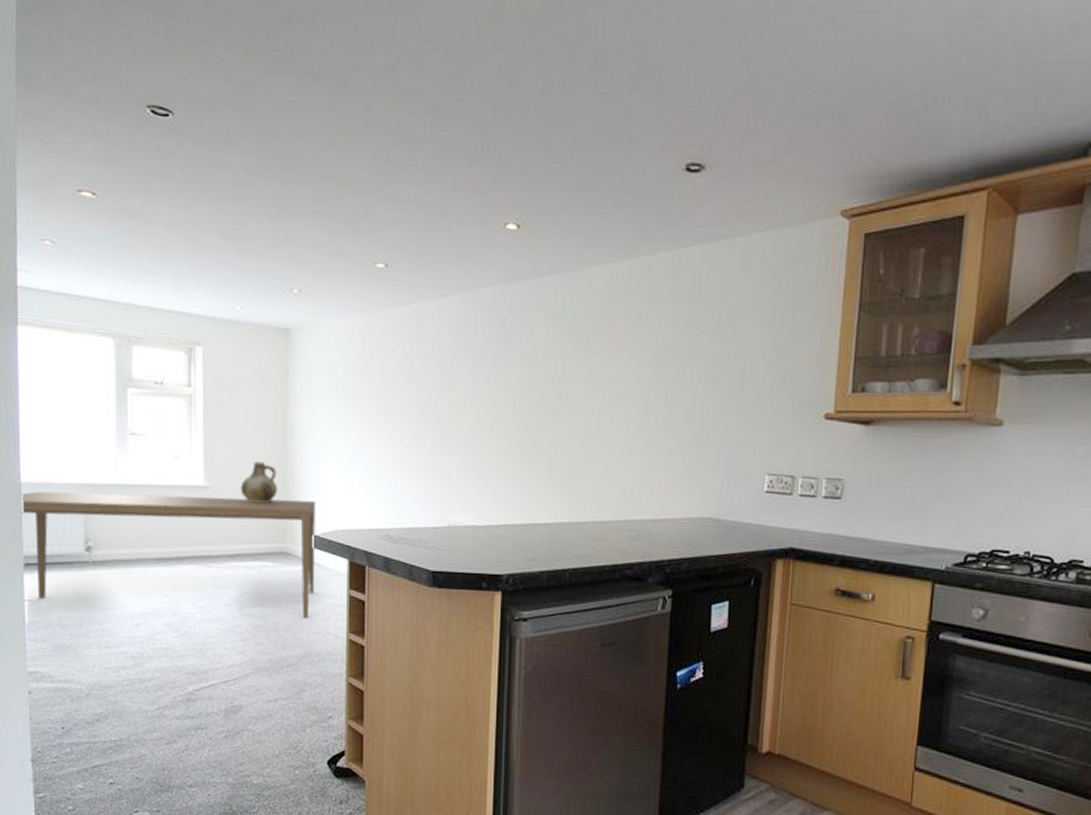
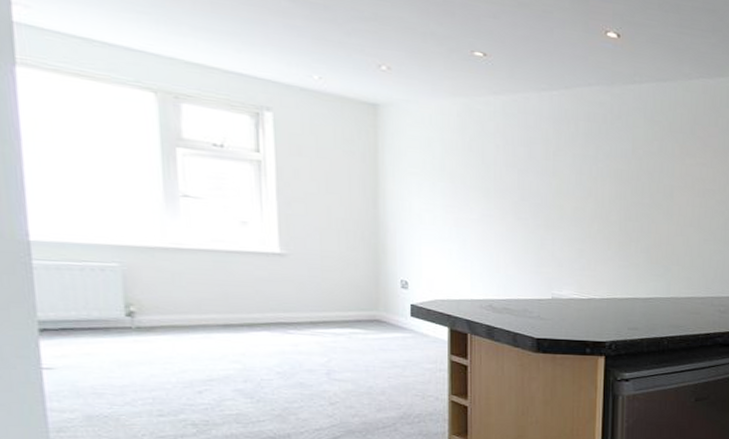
dining table: present [20,491,315,619] -> none [29,251,413,382]
ceramic jug: present [240,462,278,503] -> none [323,232,369,272]

